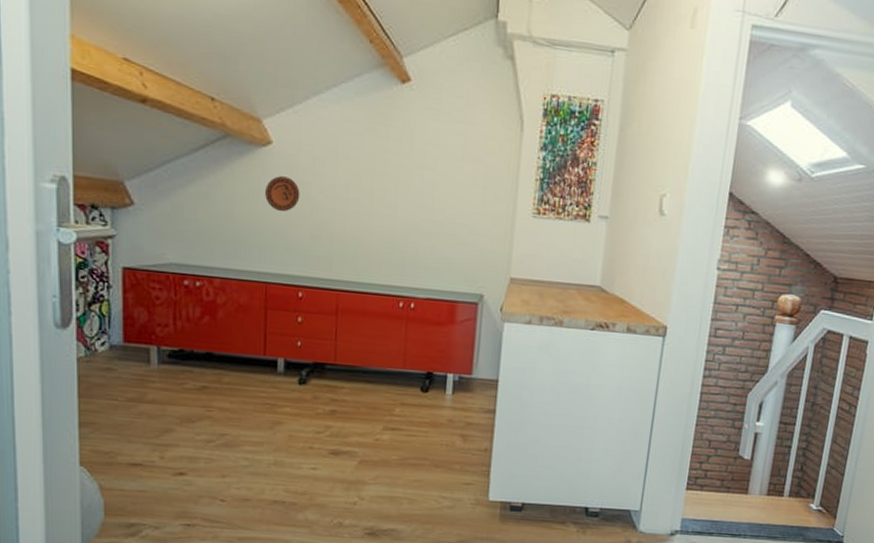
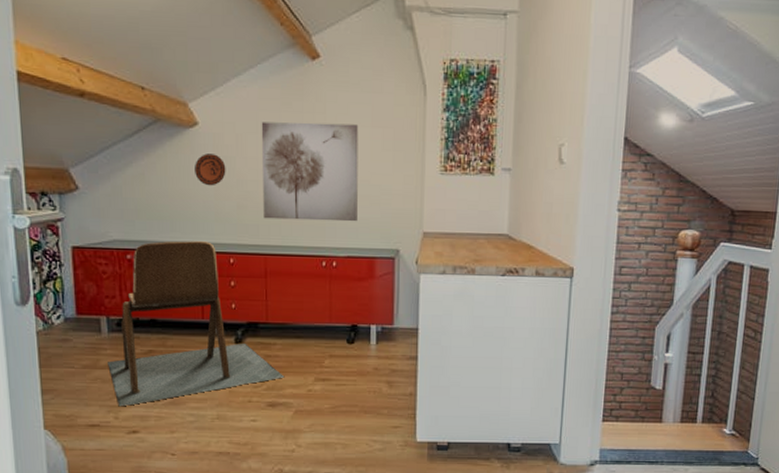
chair: none [156,268,350,446] -> present [108,241,284,407]
wall art: none [338,146,448,262] -> present [261,122,359,222]

